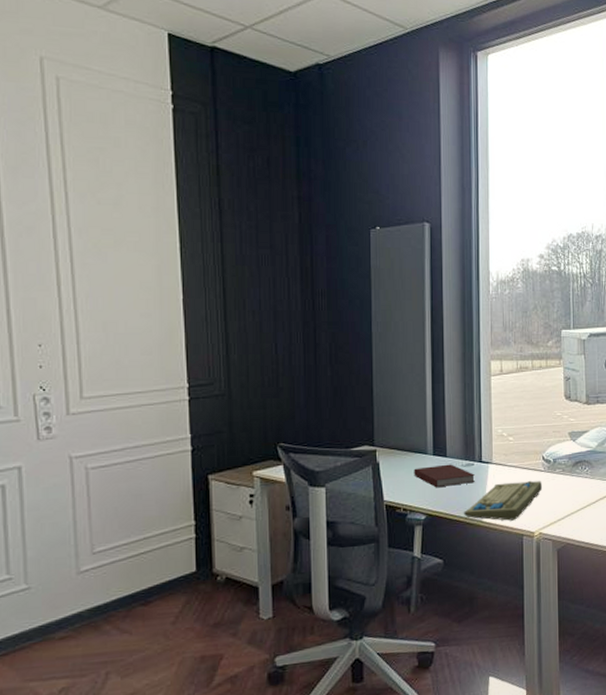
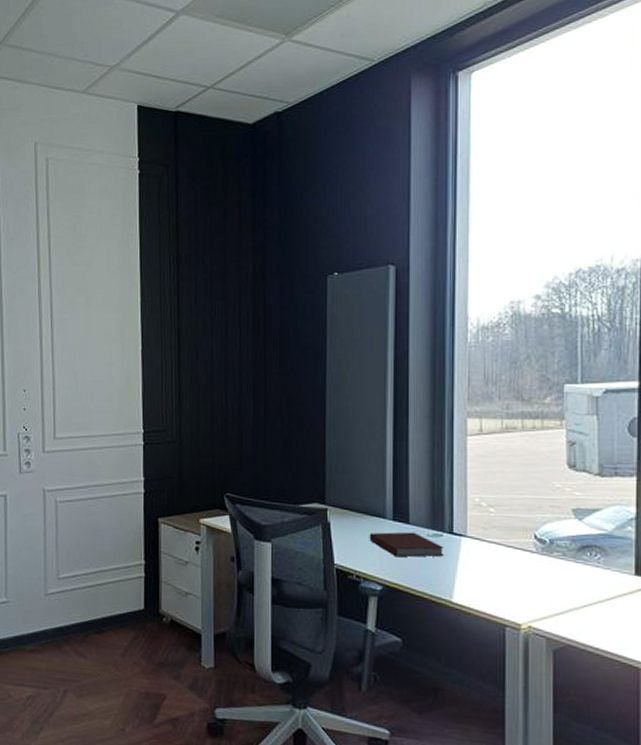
computer keyboard: present [463,480,543,521] -> none [428,560,534,607]

